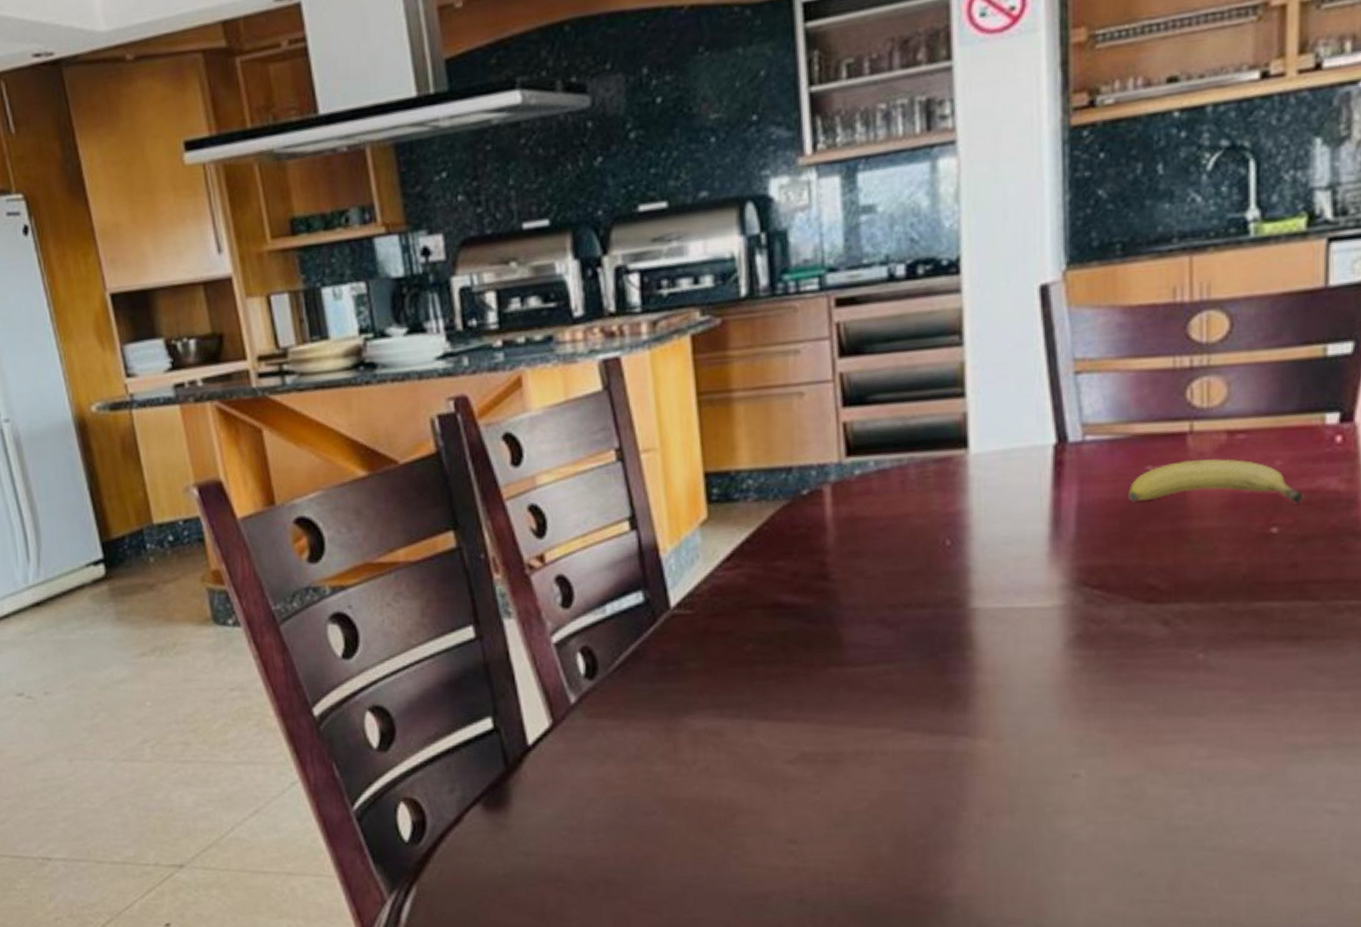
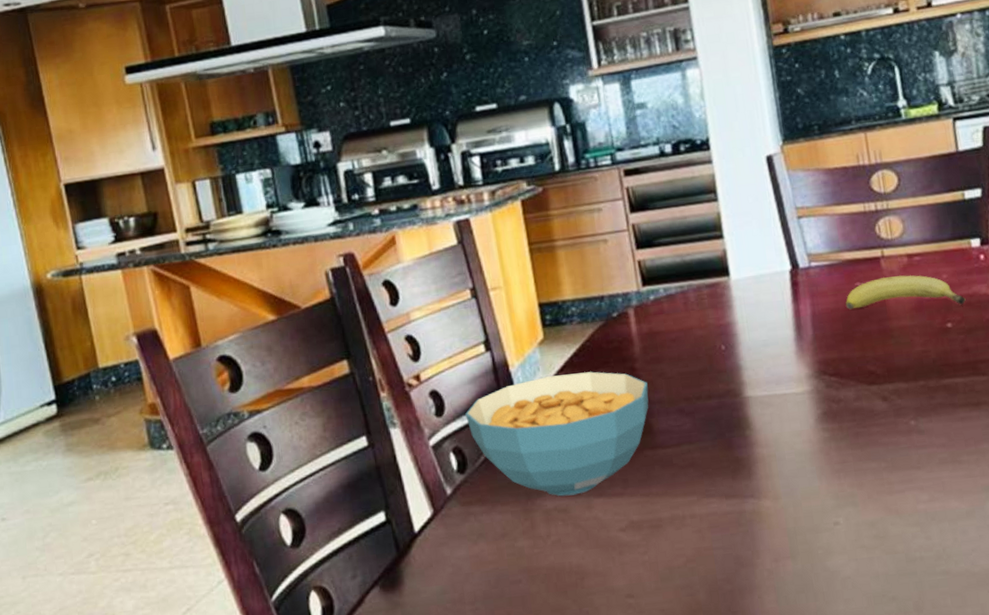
cereal bowl: none [599,563,841,716] -> present [465,371,649,497]

